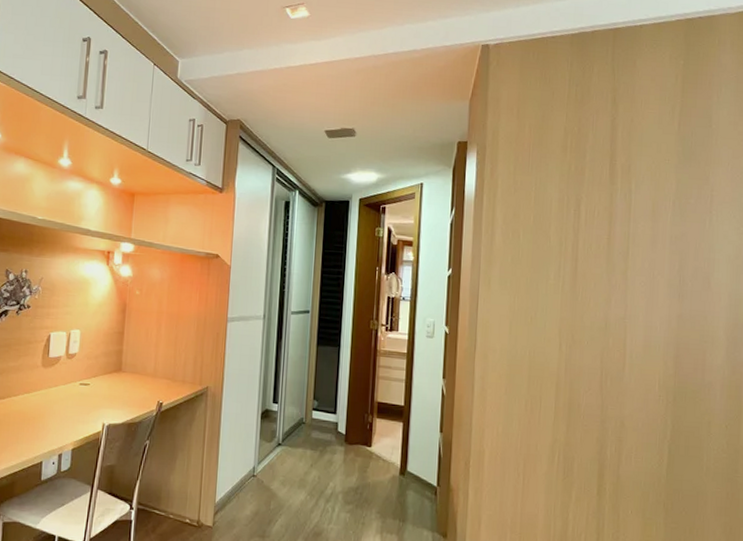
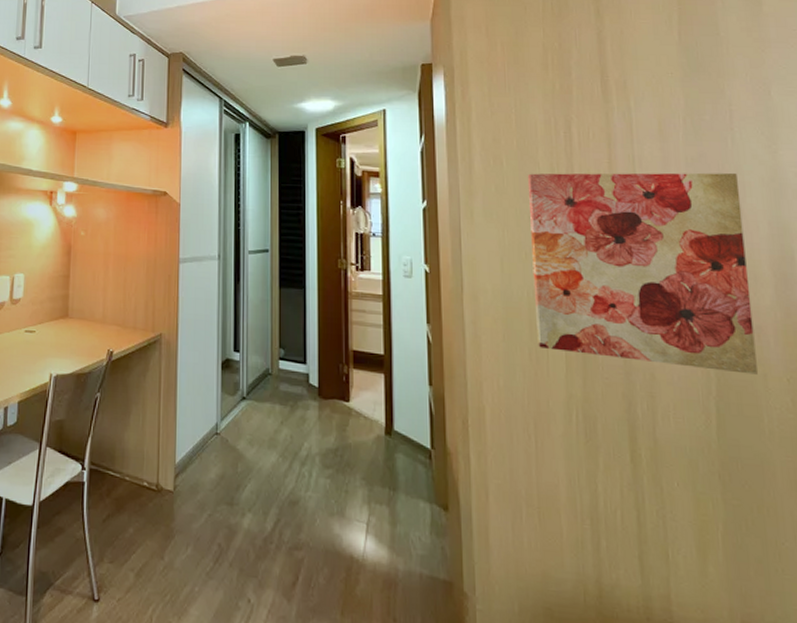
wall art: none [533,246,710,422] -> present [527,172,758,375]

